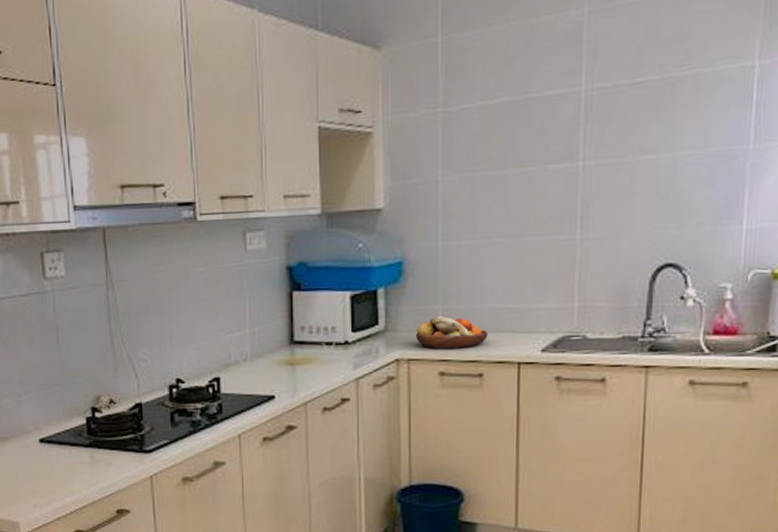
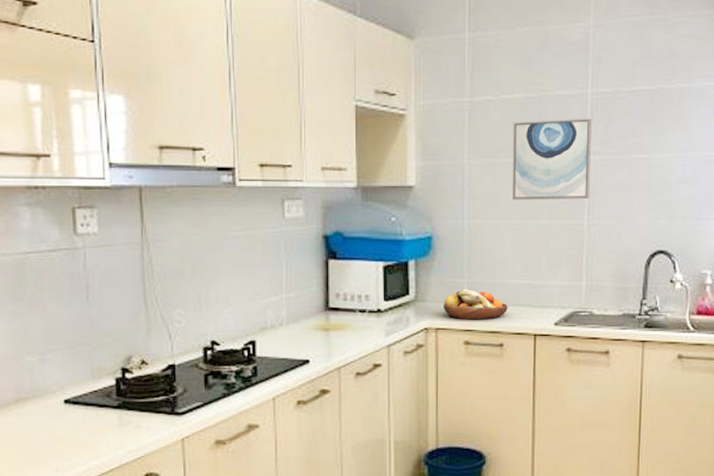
wall art: none [492,118,585,217] -> present [512,118,592,200]

